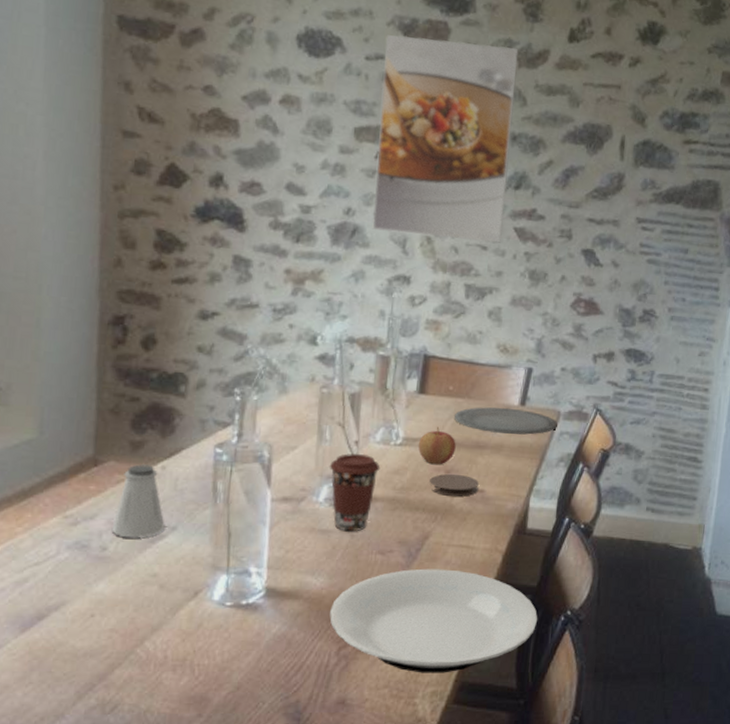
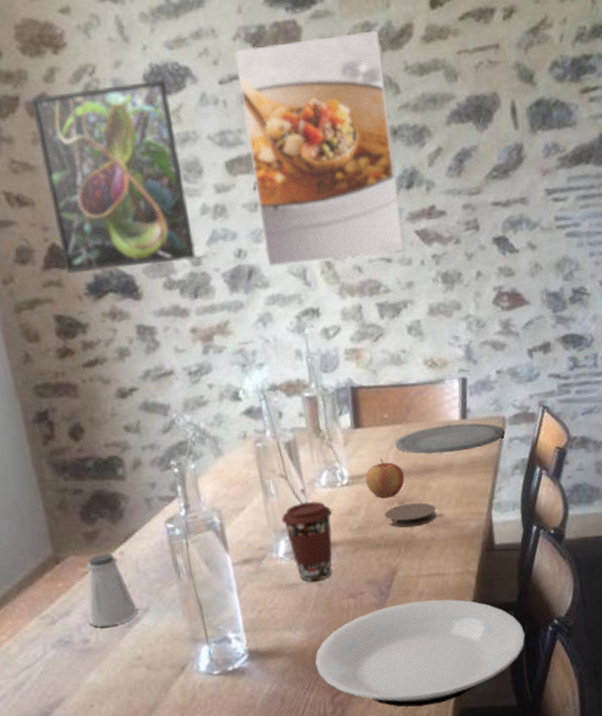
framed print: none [178,29,317,207] -> present [30,79,197,273]

